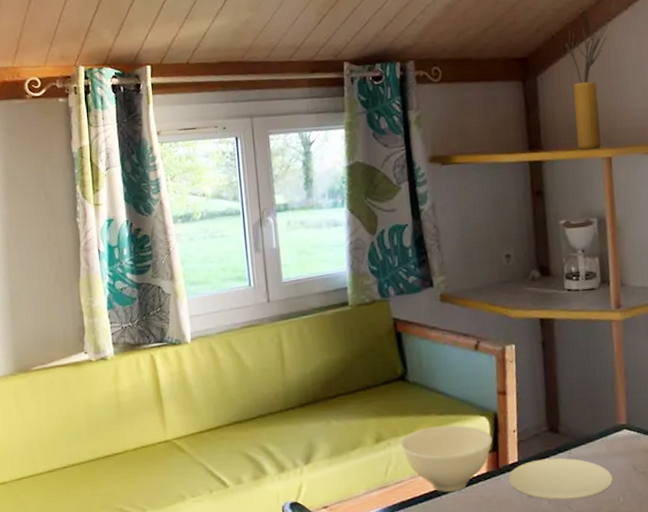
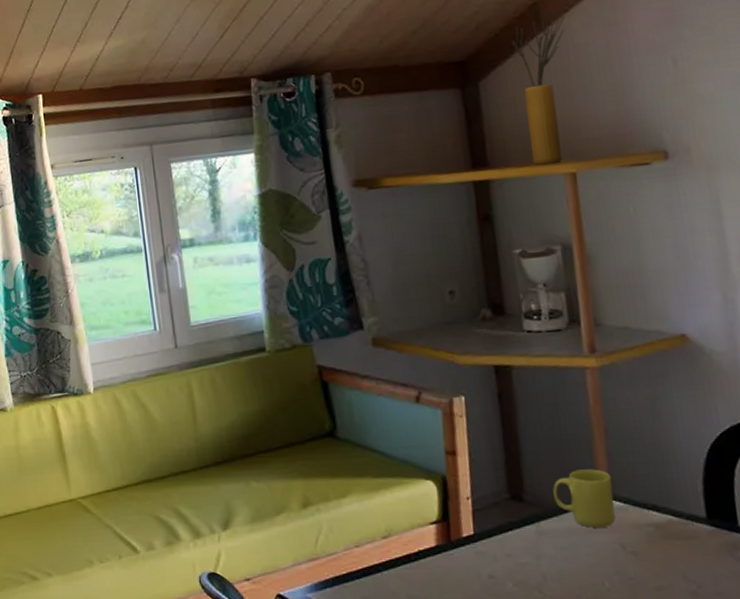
bowl: present [400,425,493,493] -> none [331,489,442,569]
plate: present [508,457,613,501] -> none [462,531,595,583]
cup: none [582,404,630,453] -> present [553,469,616,528]

